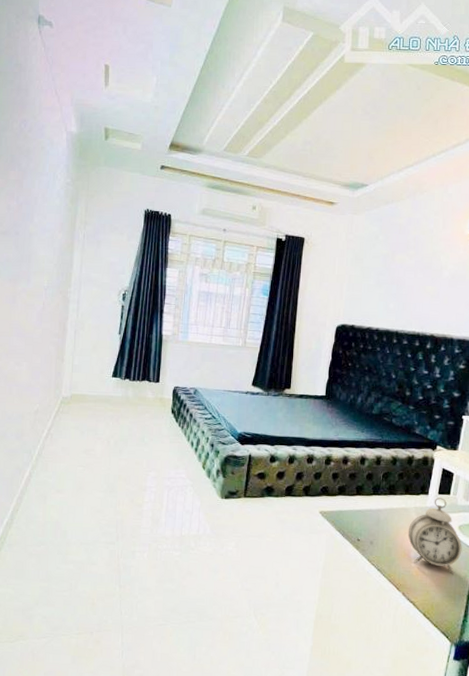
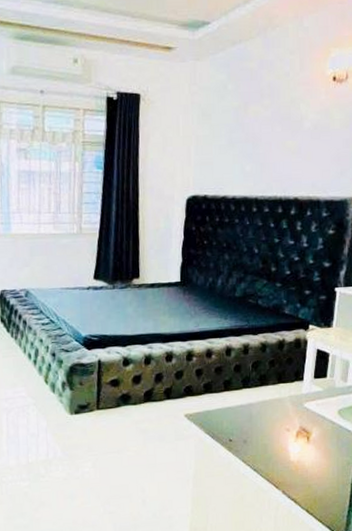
alarm clock: present [407,498,462,574] -> none [283,382,343,463]

